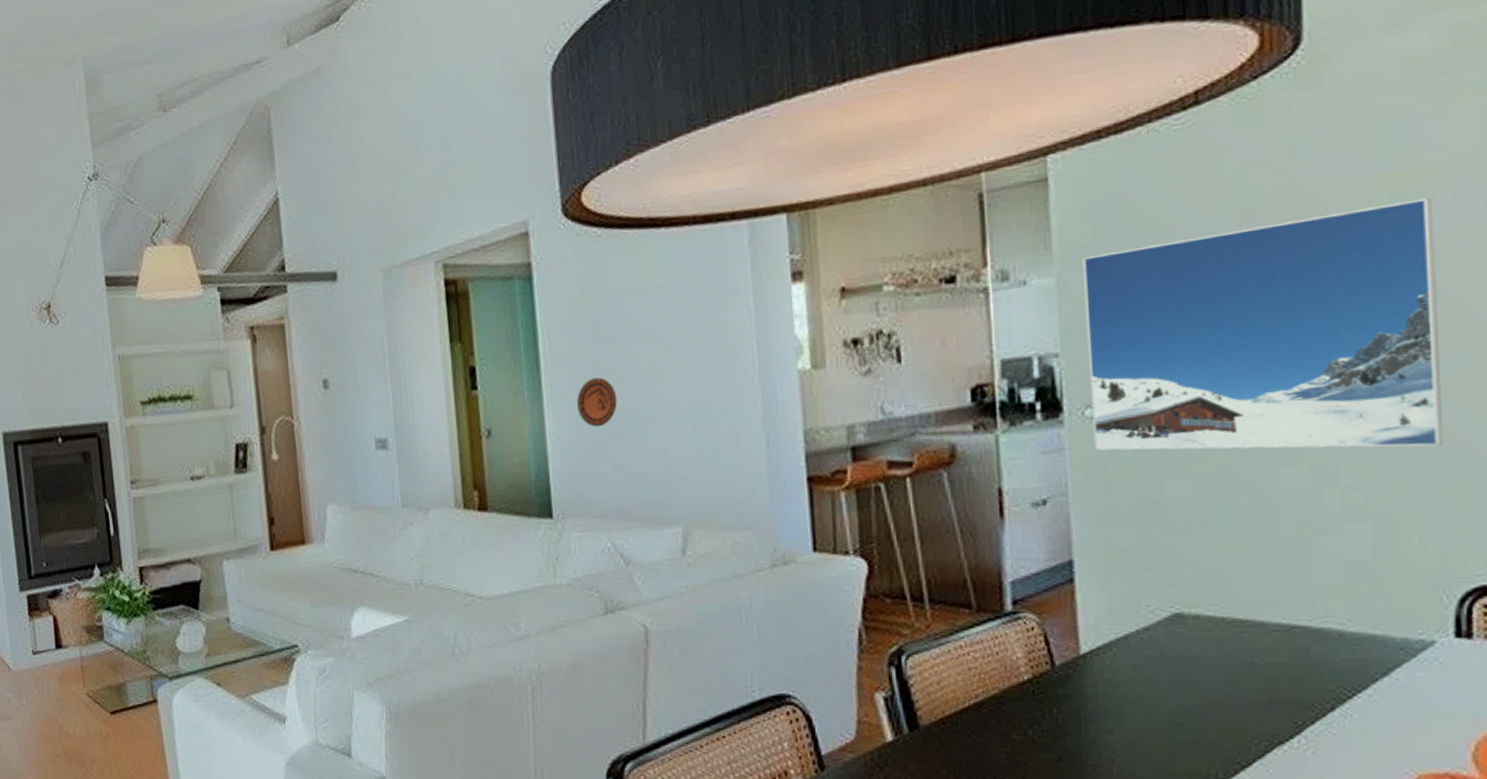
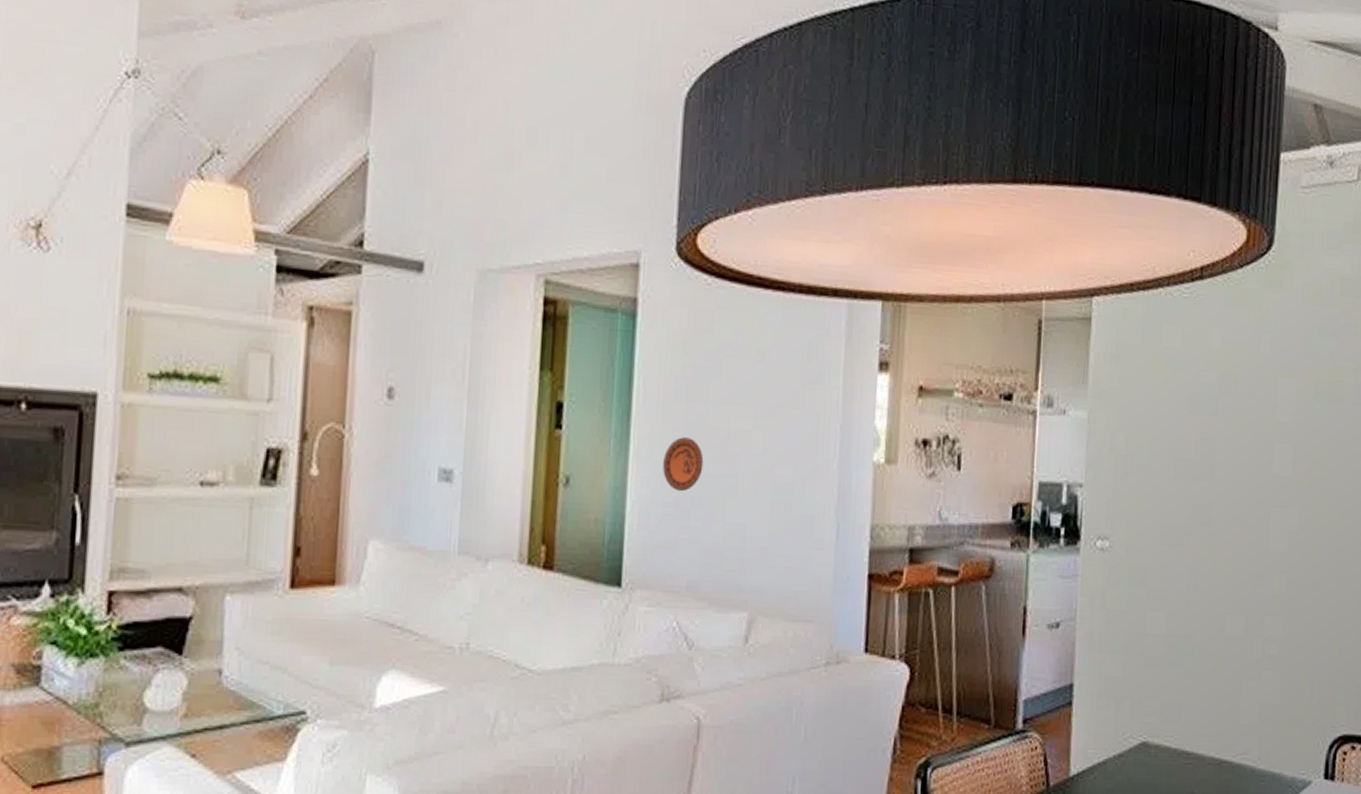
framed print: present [1082,197,1442,451] -> none [1100,397,1340,611]

